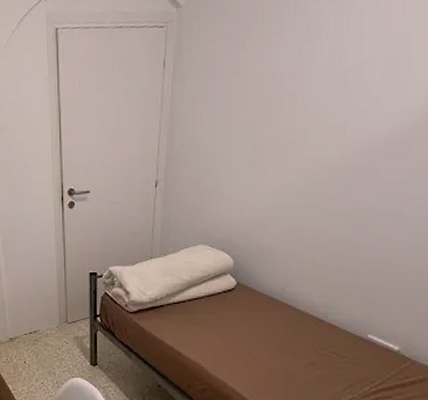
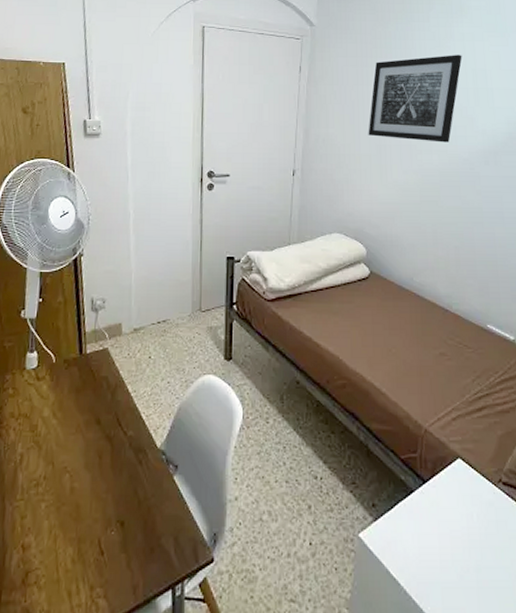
wall art: none [241,16,372,135] -> present [368,55,462,143]

